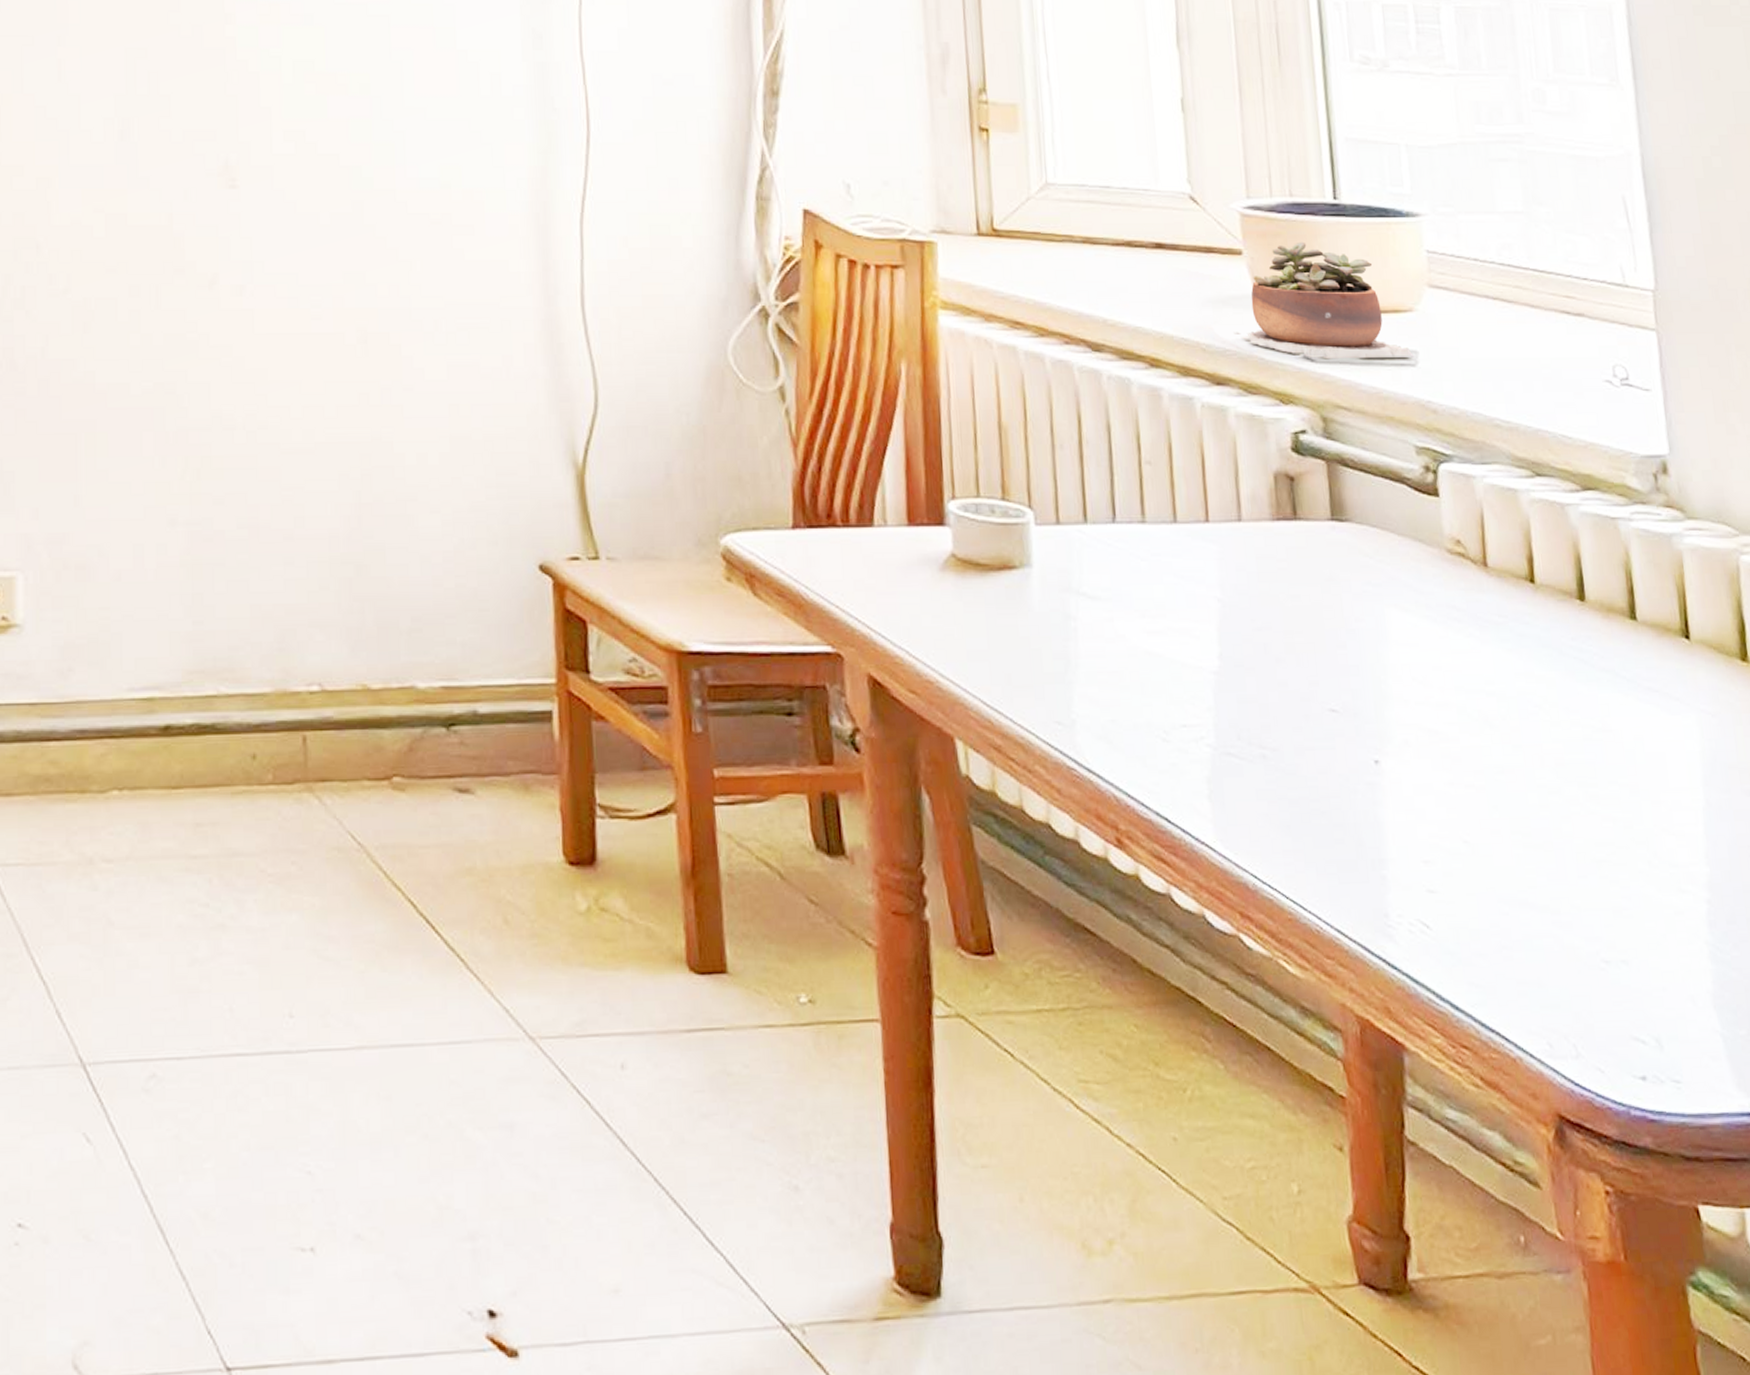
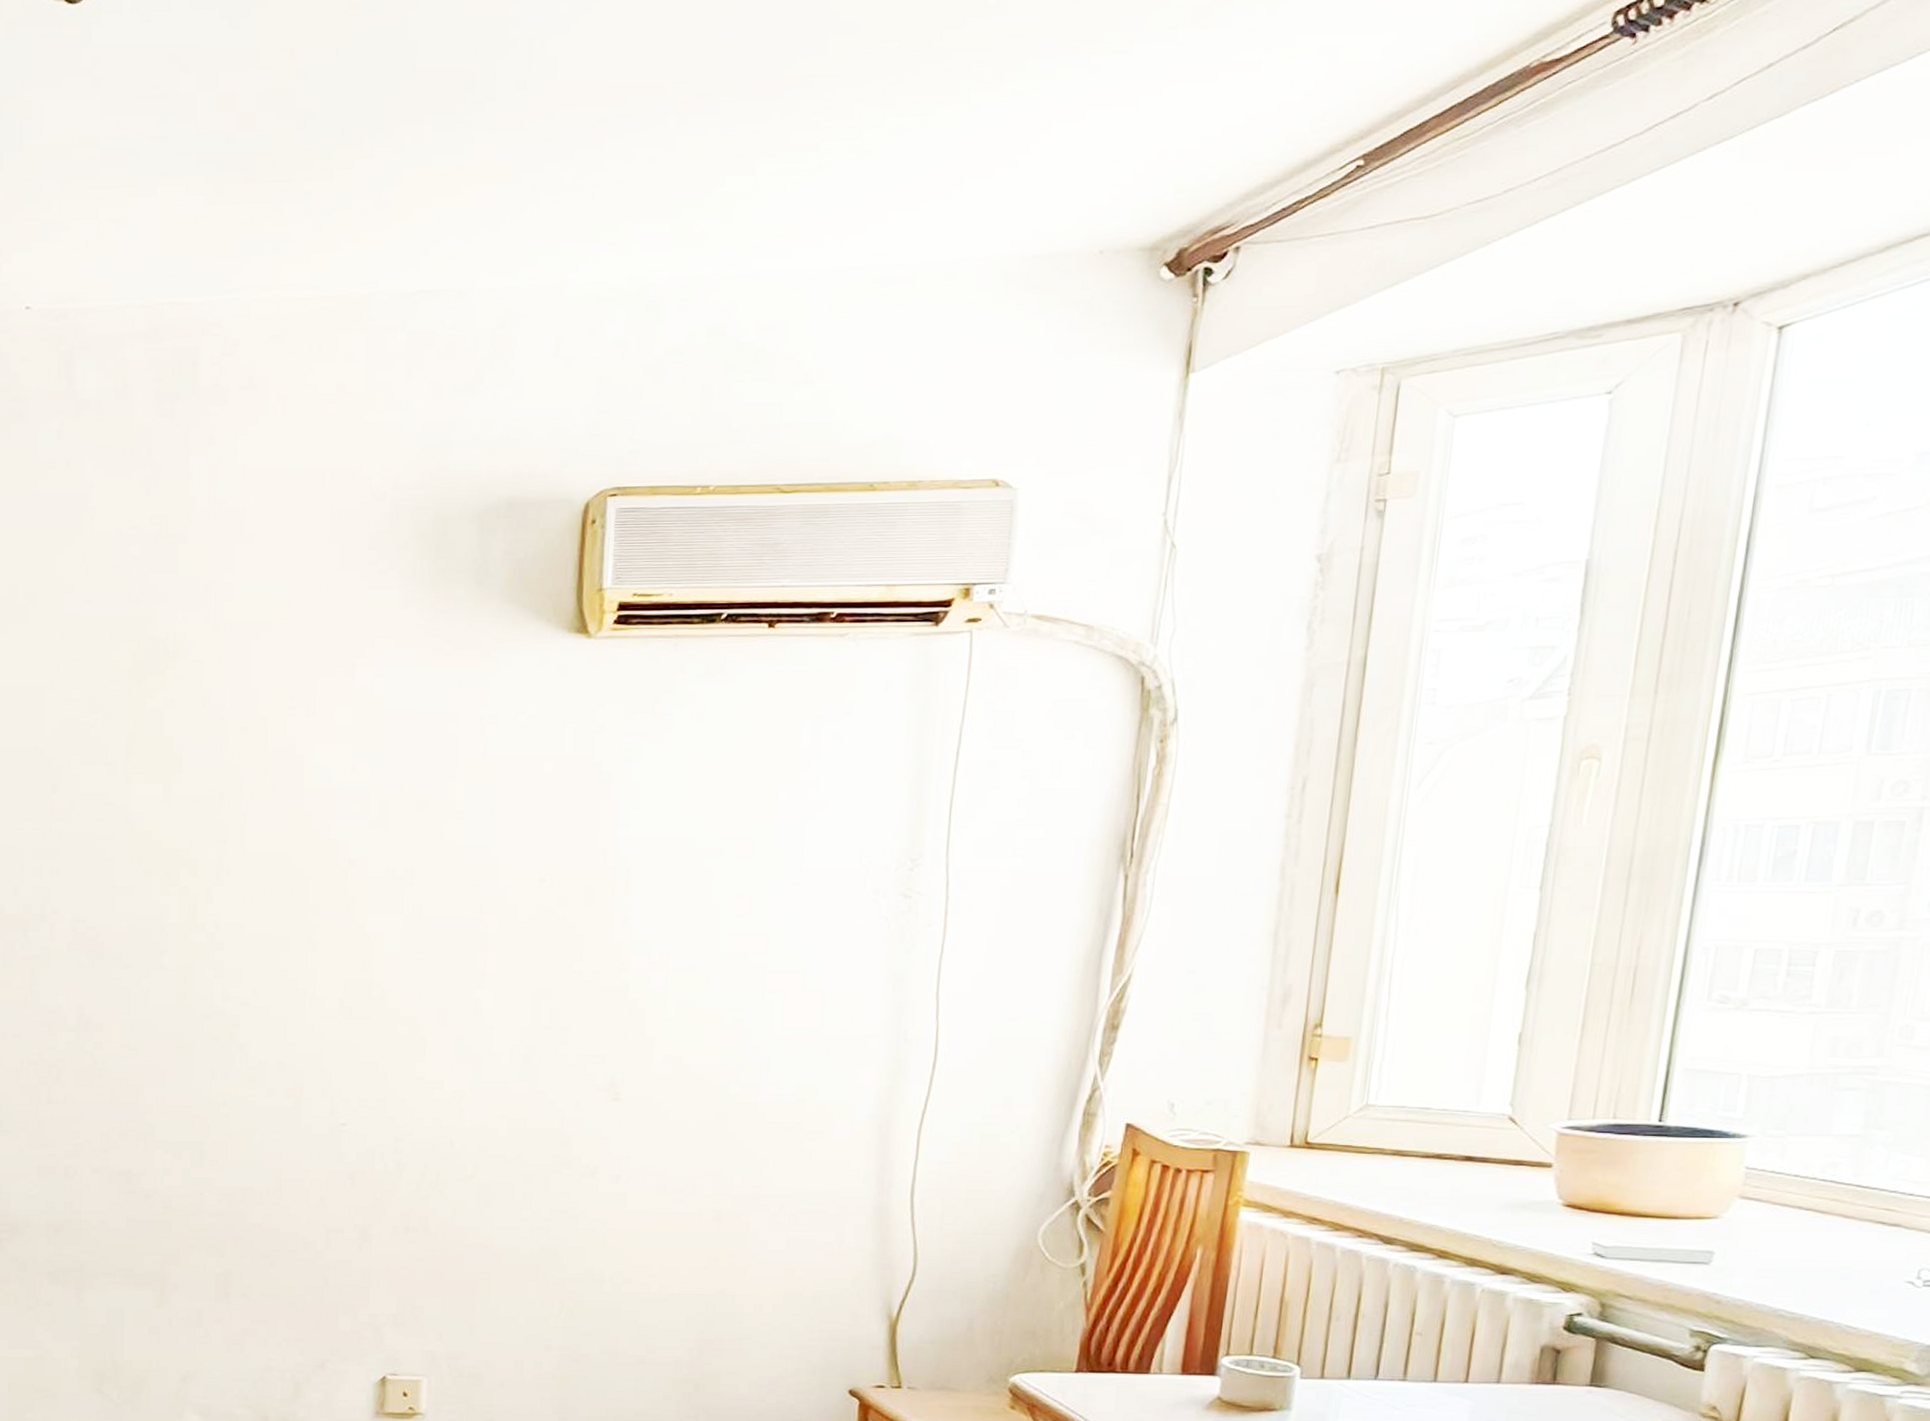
succulent plant: present [1233,241,1415,360] -> none [1528,1157,1710,1257]

